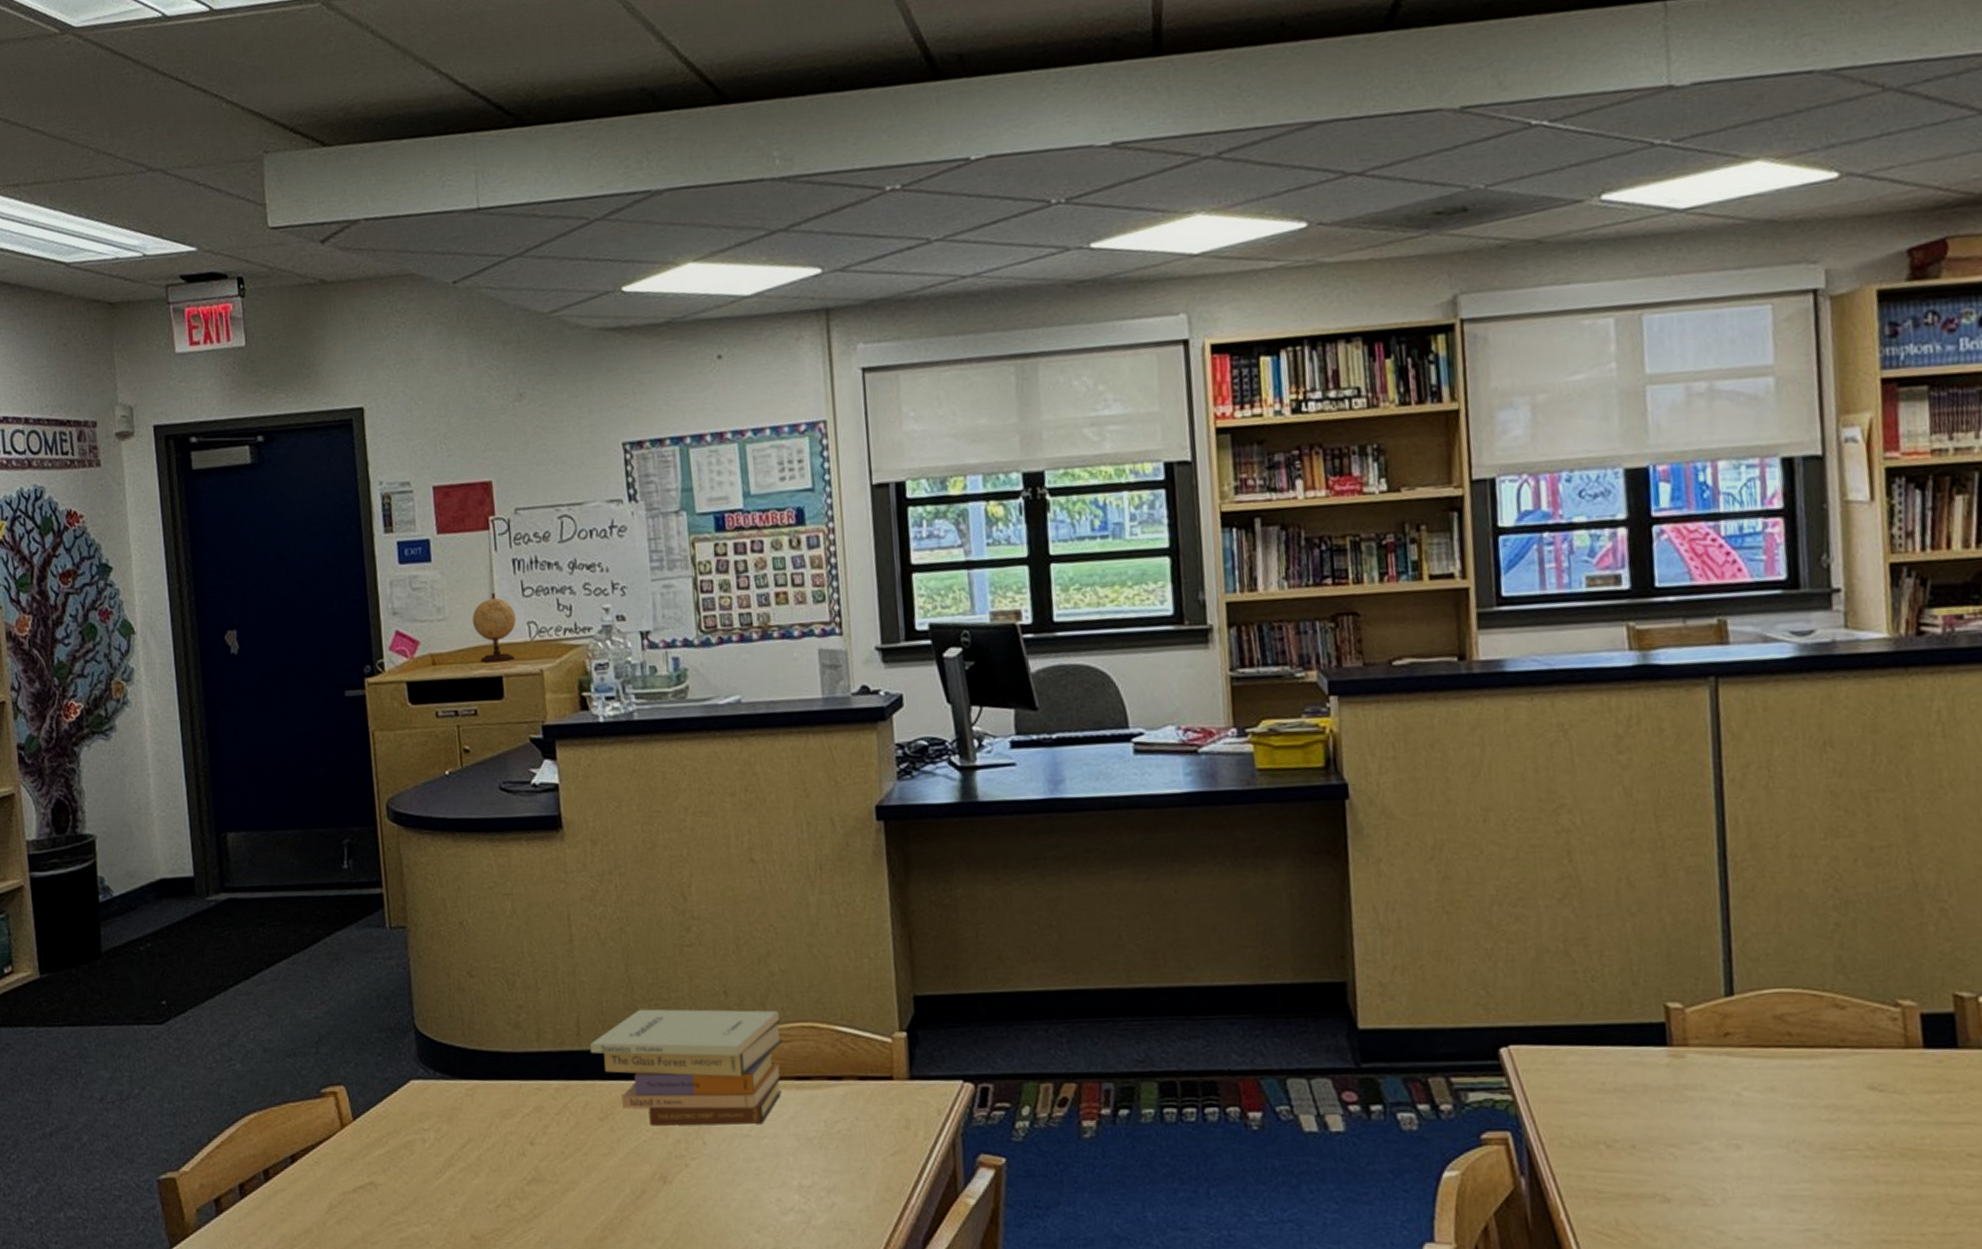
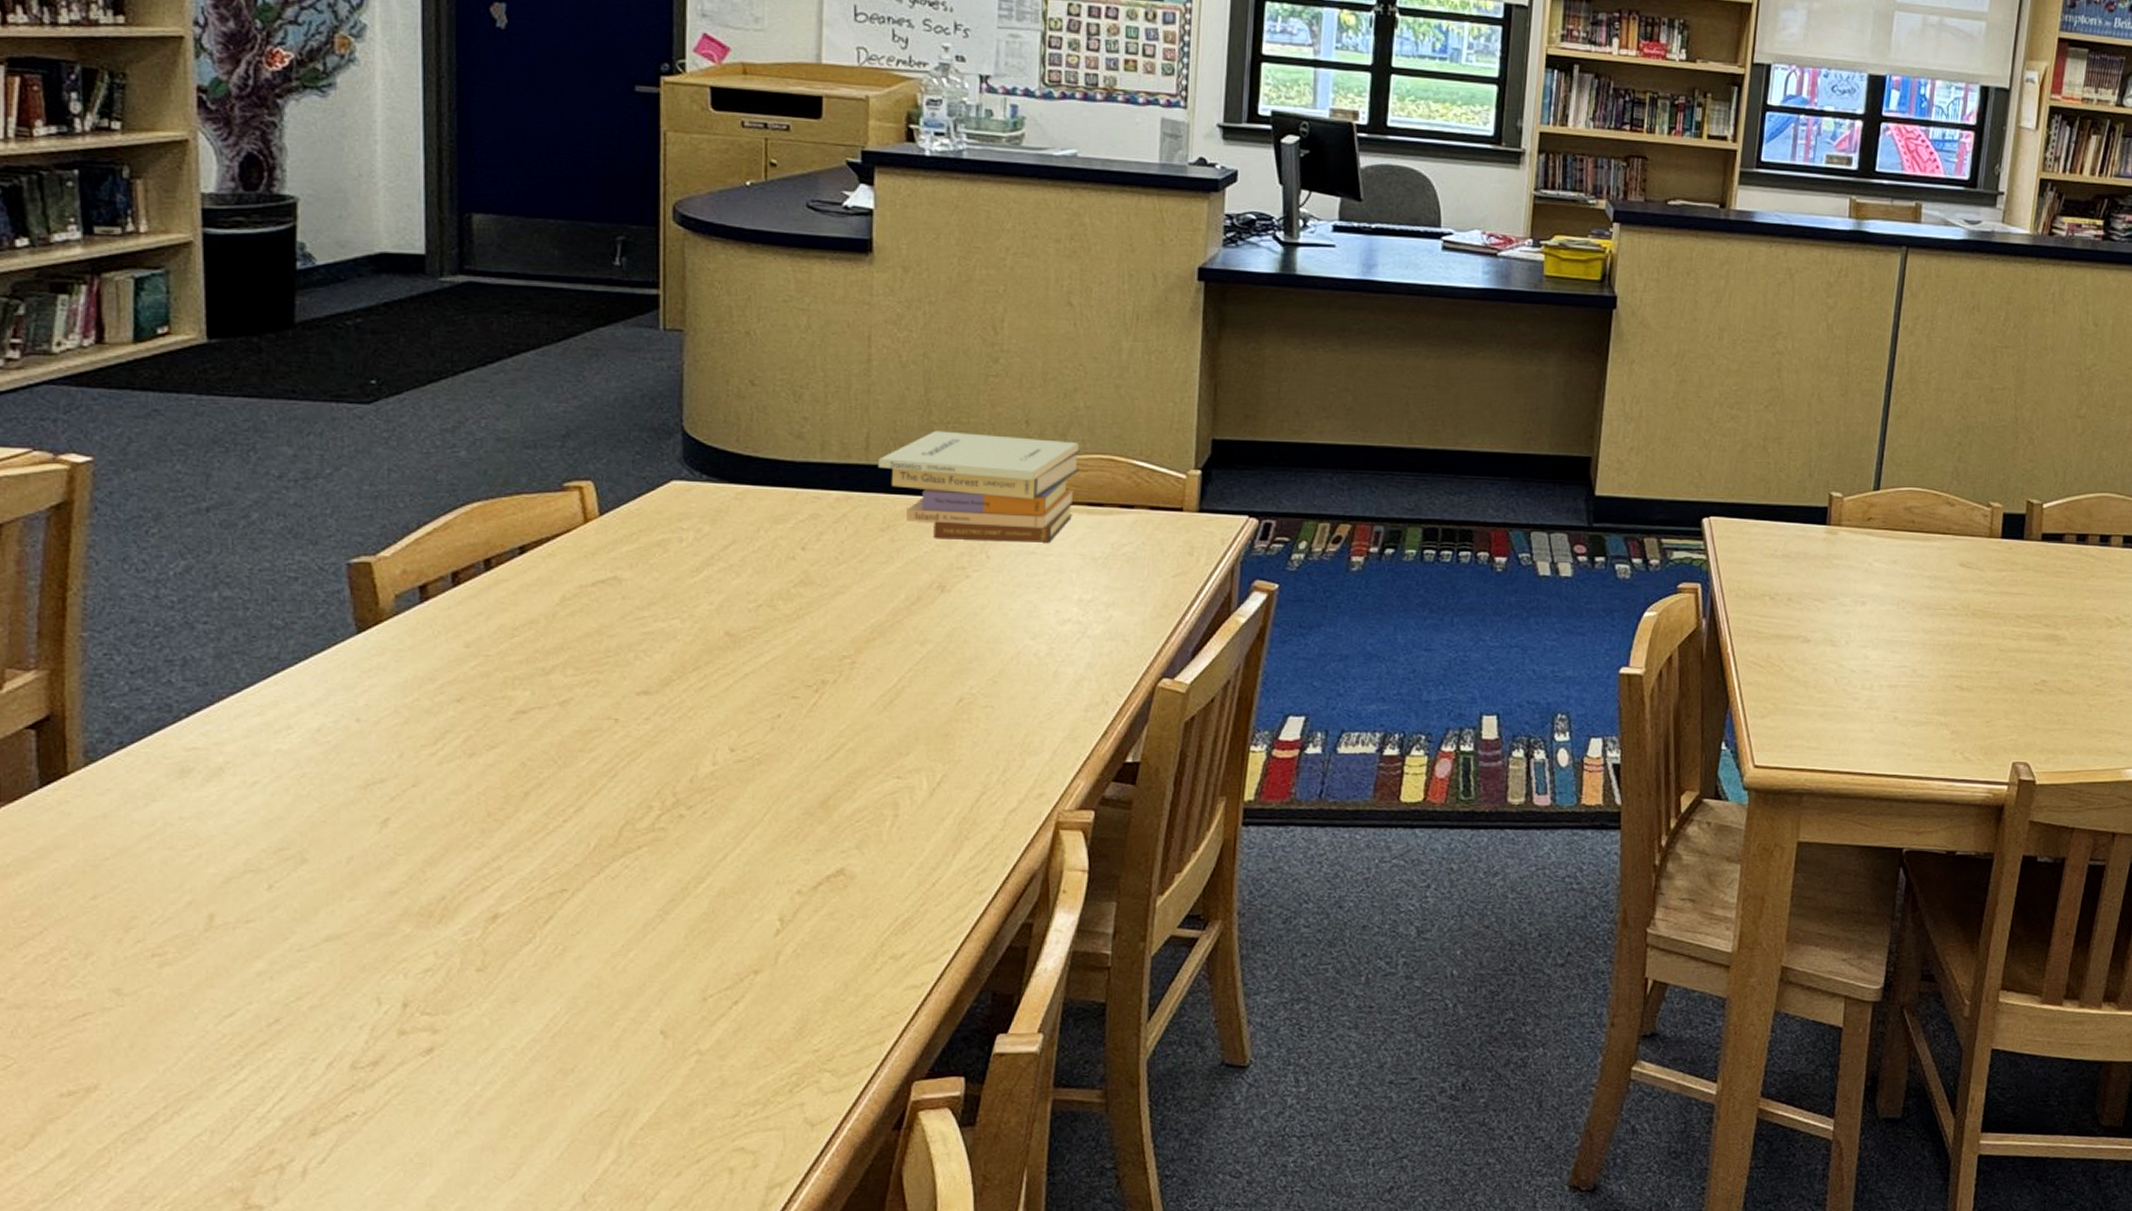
globe: present [472,593,516,662] -> none [794,13,844,82]

